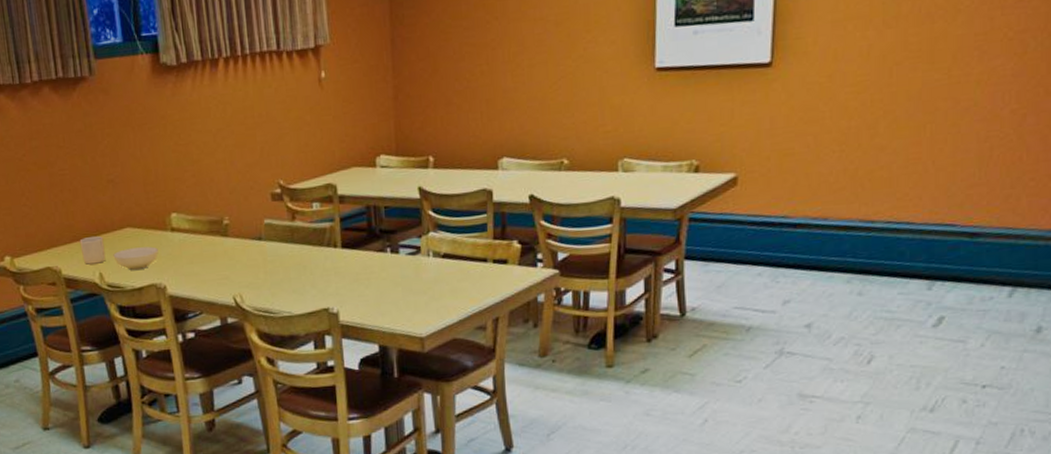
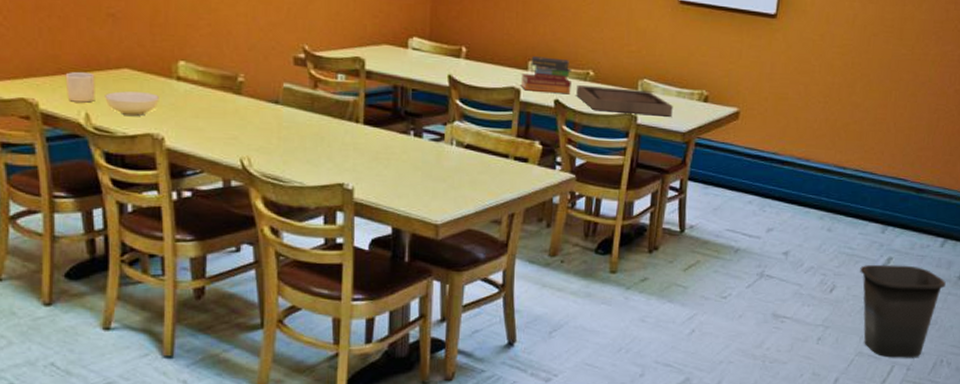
books: none [491,152,546,191] -> present [520,56,572,95]
tray: none [551,170,660,201] -> present [576,85,673,117]
waste bin: none [904,323,1019,431] -> present [860,264,946,358]

